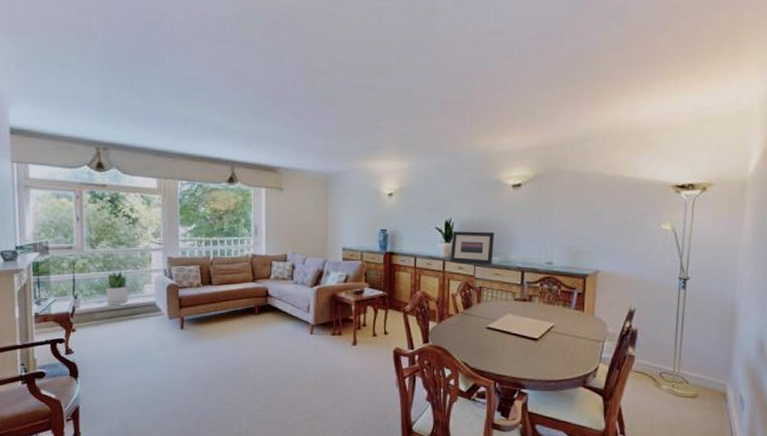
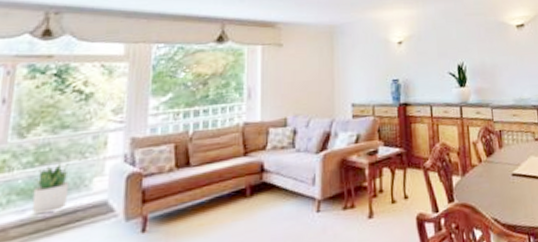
picture frame: present [450,231,495,264] -> none [466,73,508,107]

